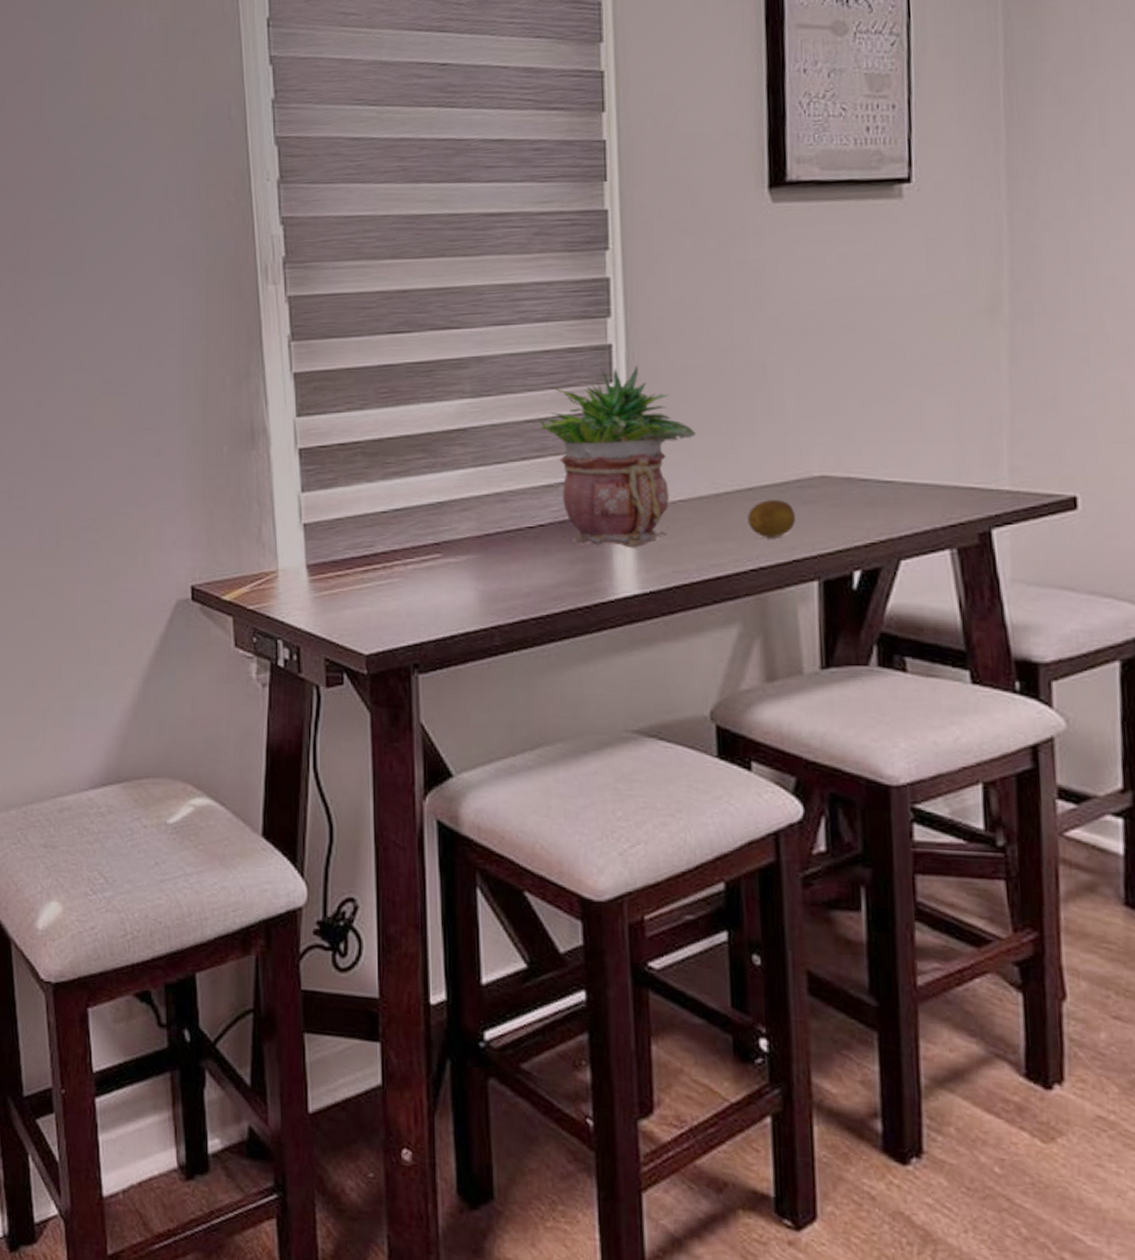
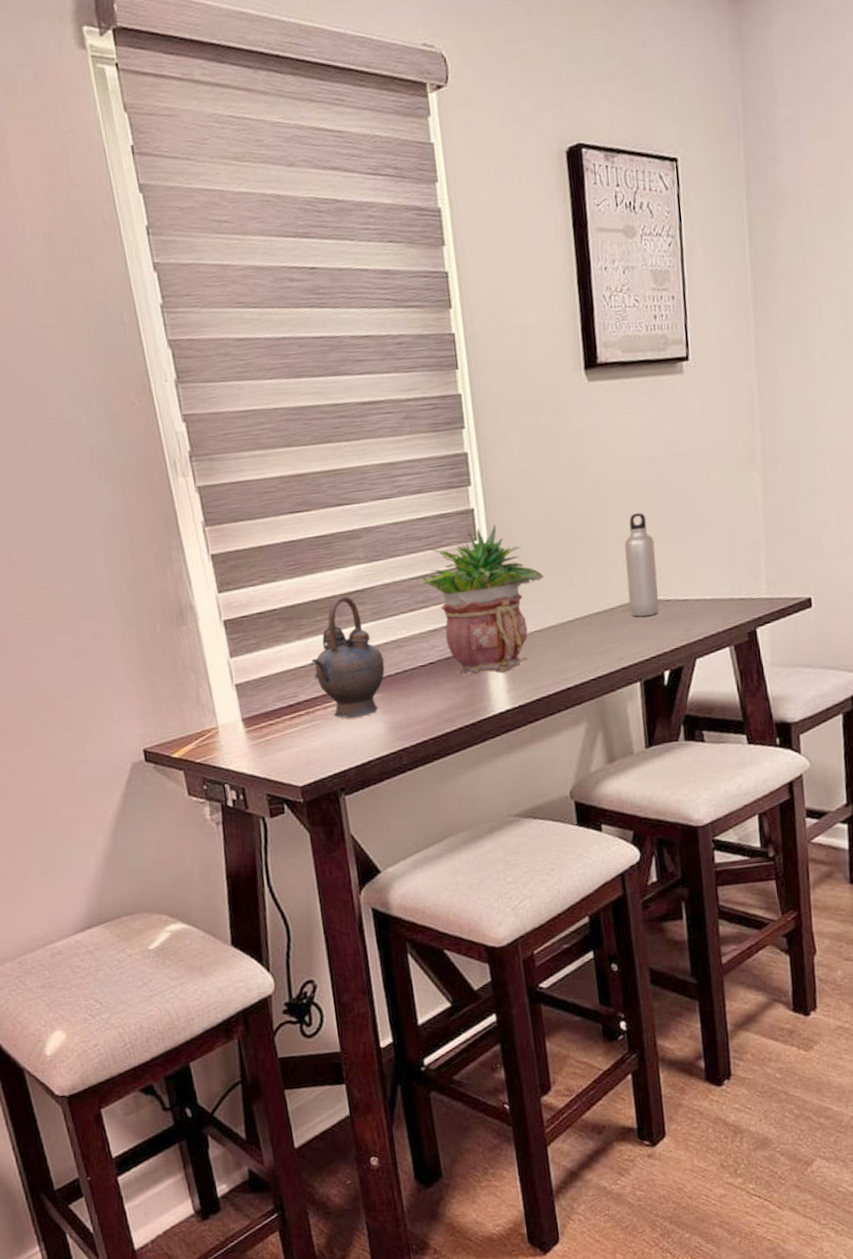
teapot: none [395,434,483,581] -> present [311,595,385,718]
fruit: present [748,500,795,537] -> none [586,622,621,653]
water bottle: none [808,366,851,497] -> present [624,513,659,617]

